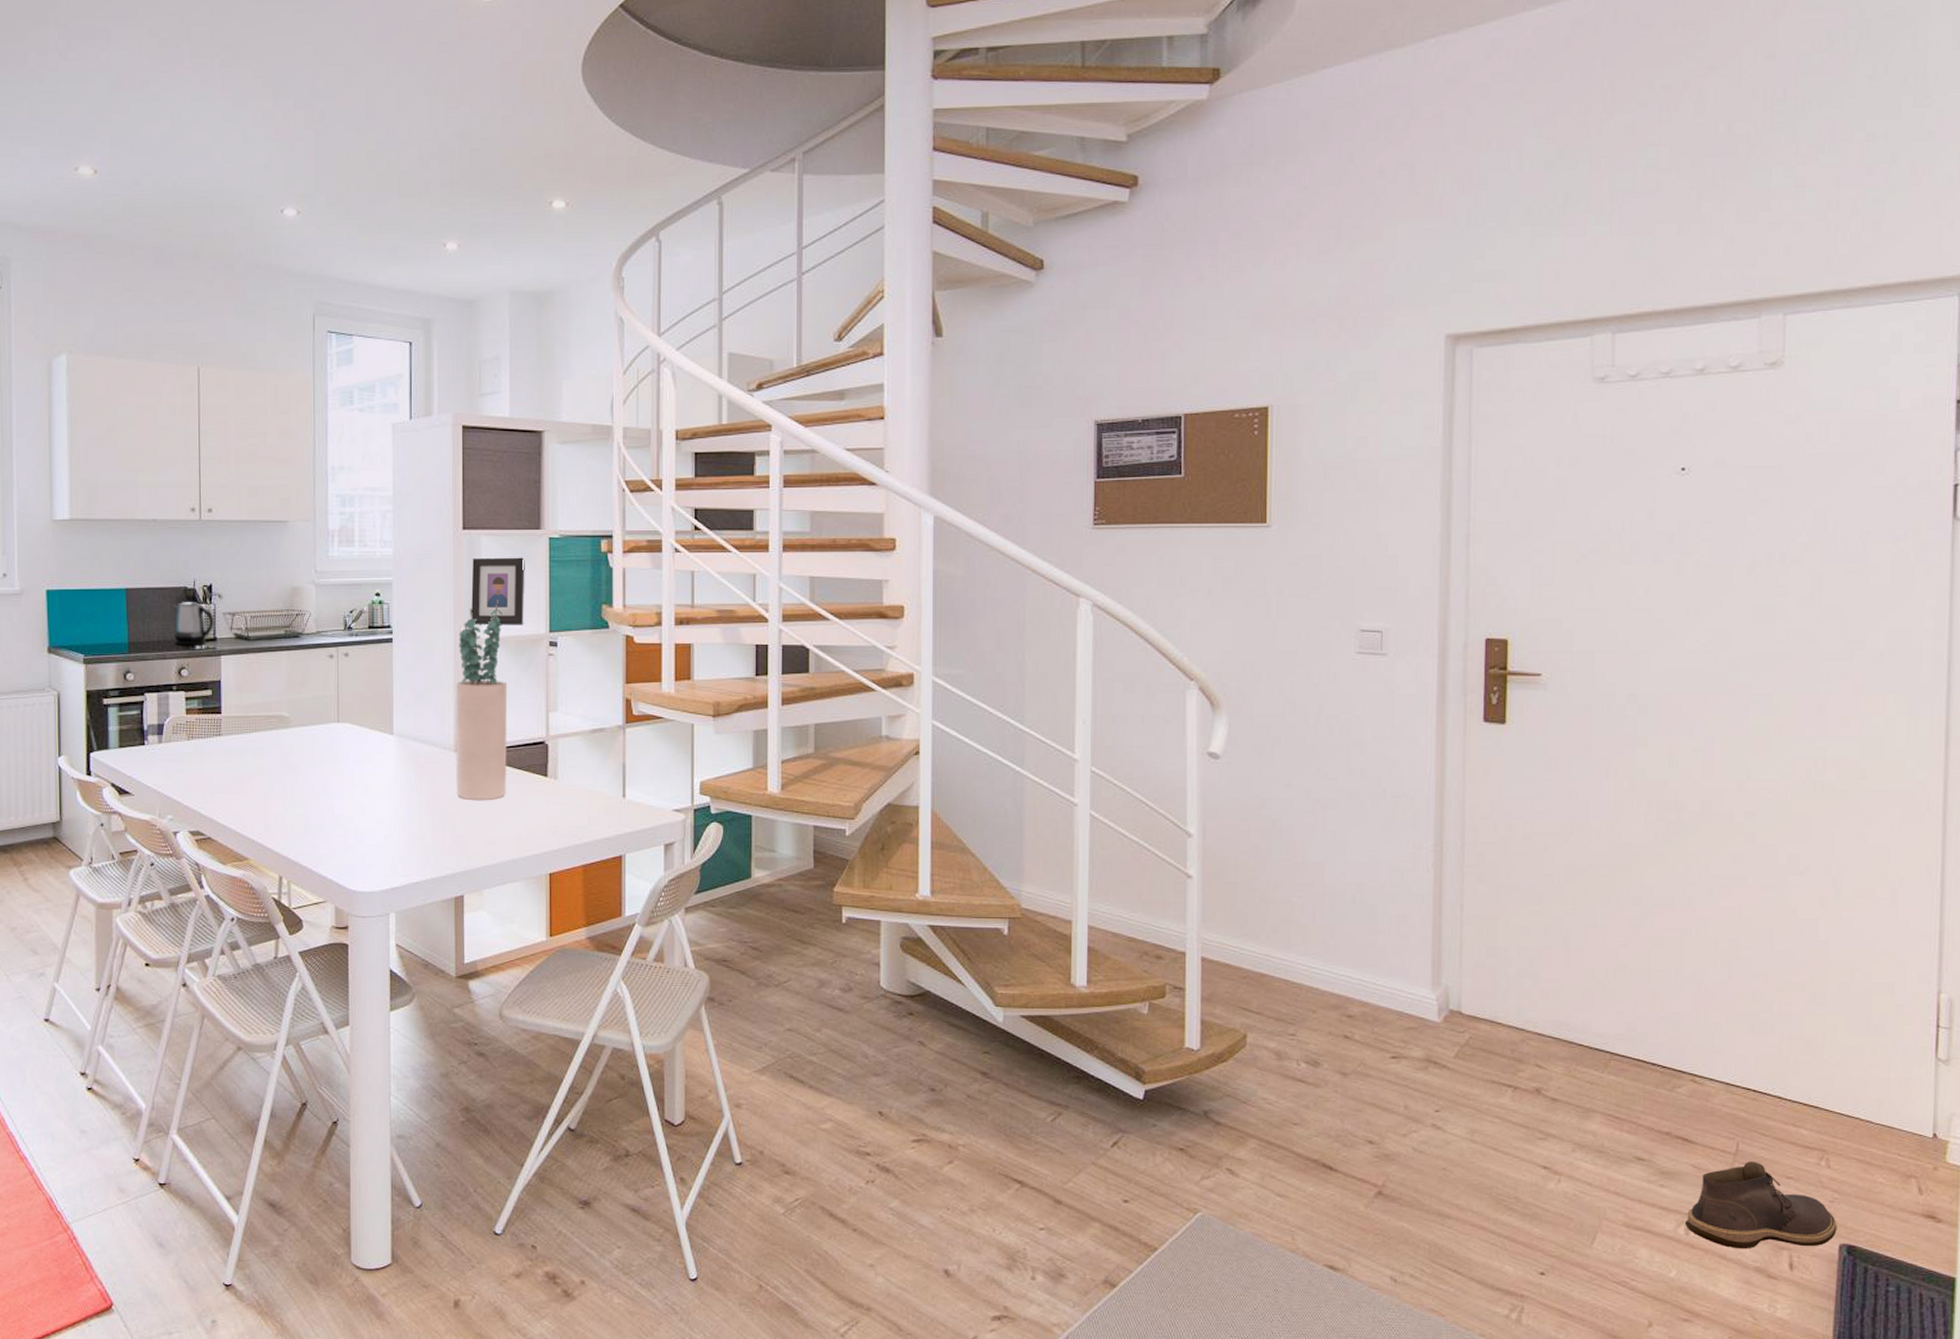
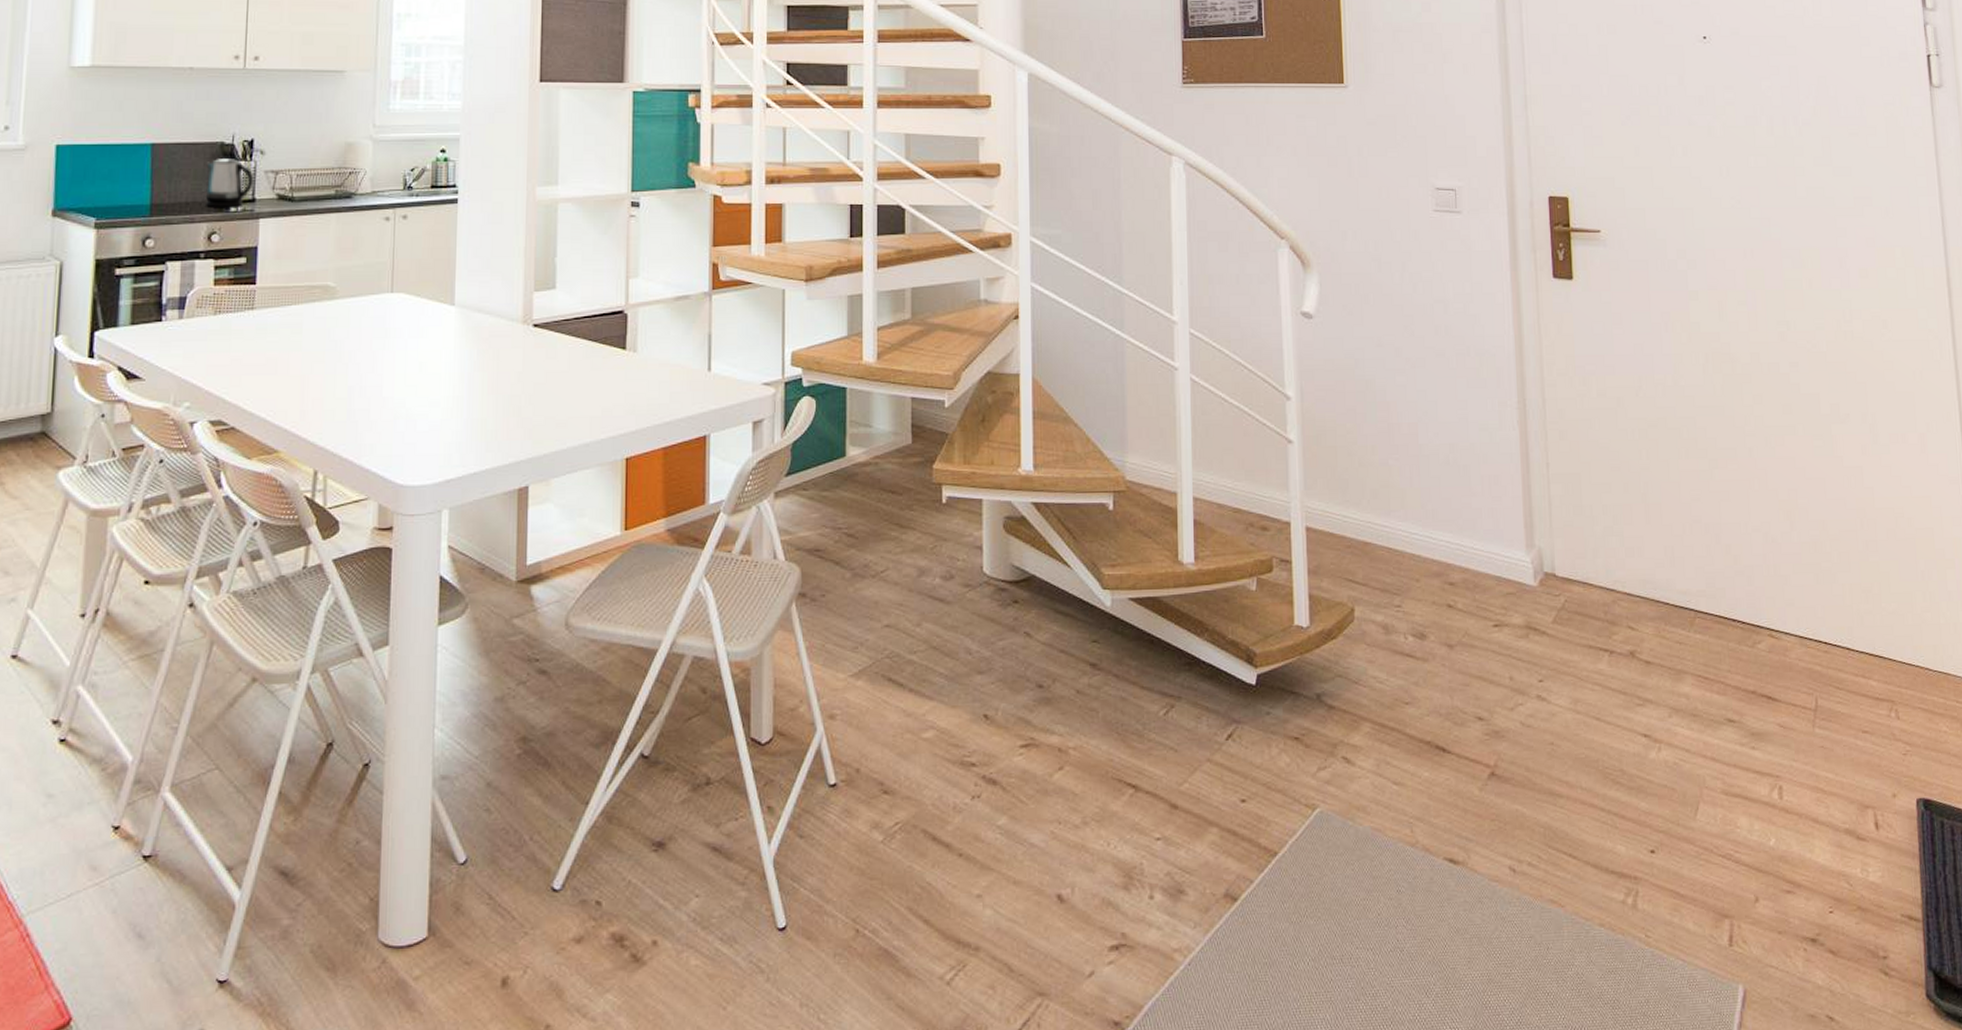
vase: present [455,600,508,801] -> none [524,157,584,378]
picture frame: present [471,558,525,624] -> none [546,113,606,183]
boot: present [1684,1162,1837,1250] -> none [1777,717,1913,811]

